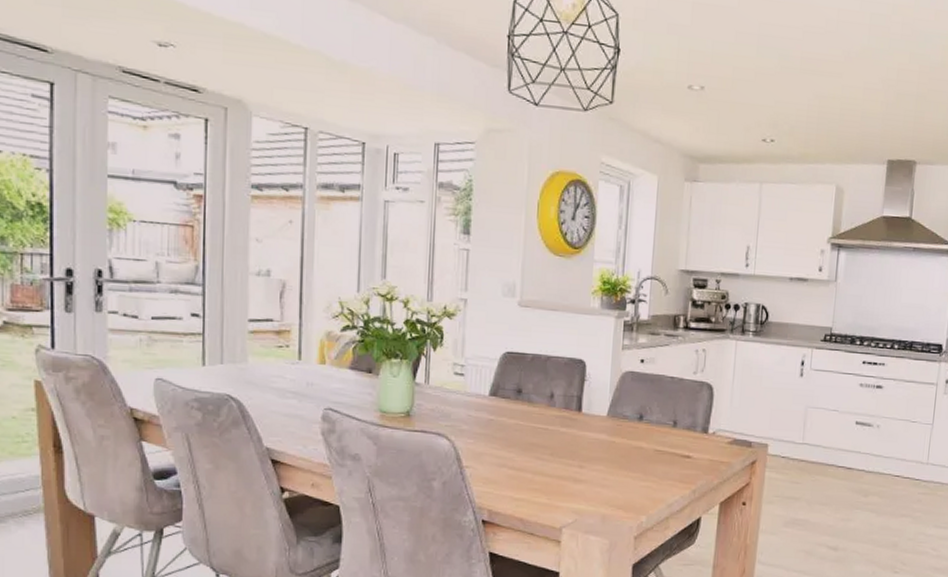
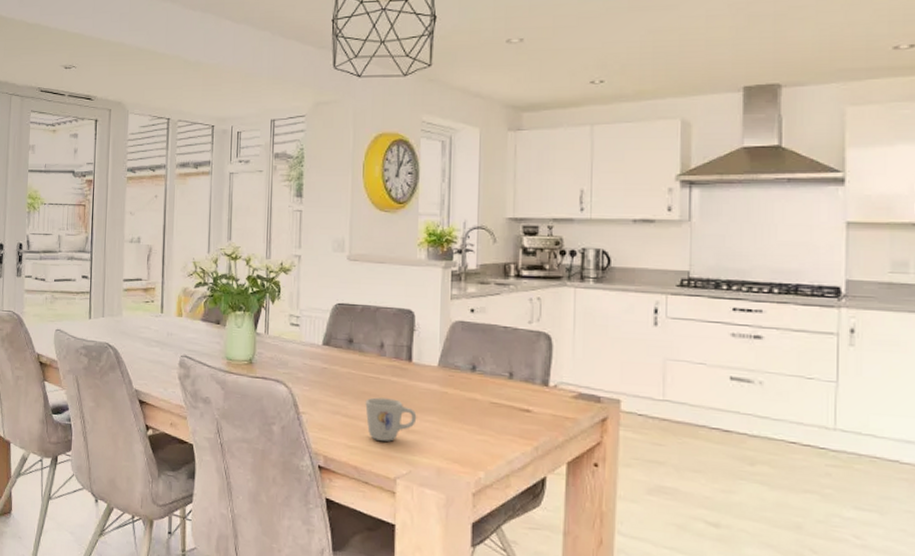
mug: none [533,448,585,492] -> present [365,397,417,442]

